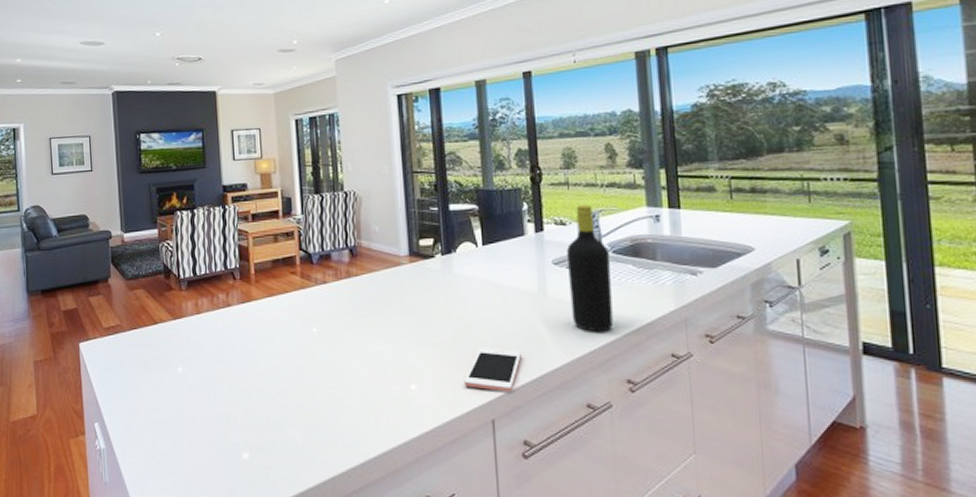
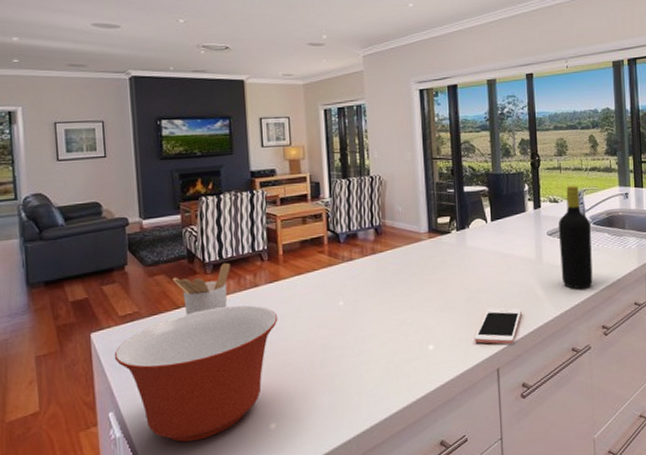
mixing bowl: none [99,325,250,461] -> present [114,305,278,442]
utensil holder: none [150,279,204,332] -> present [172,262,230,316]

